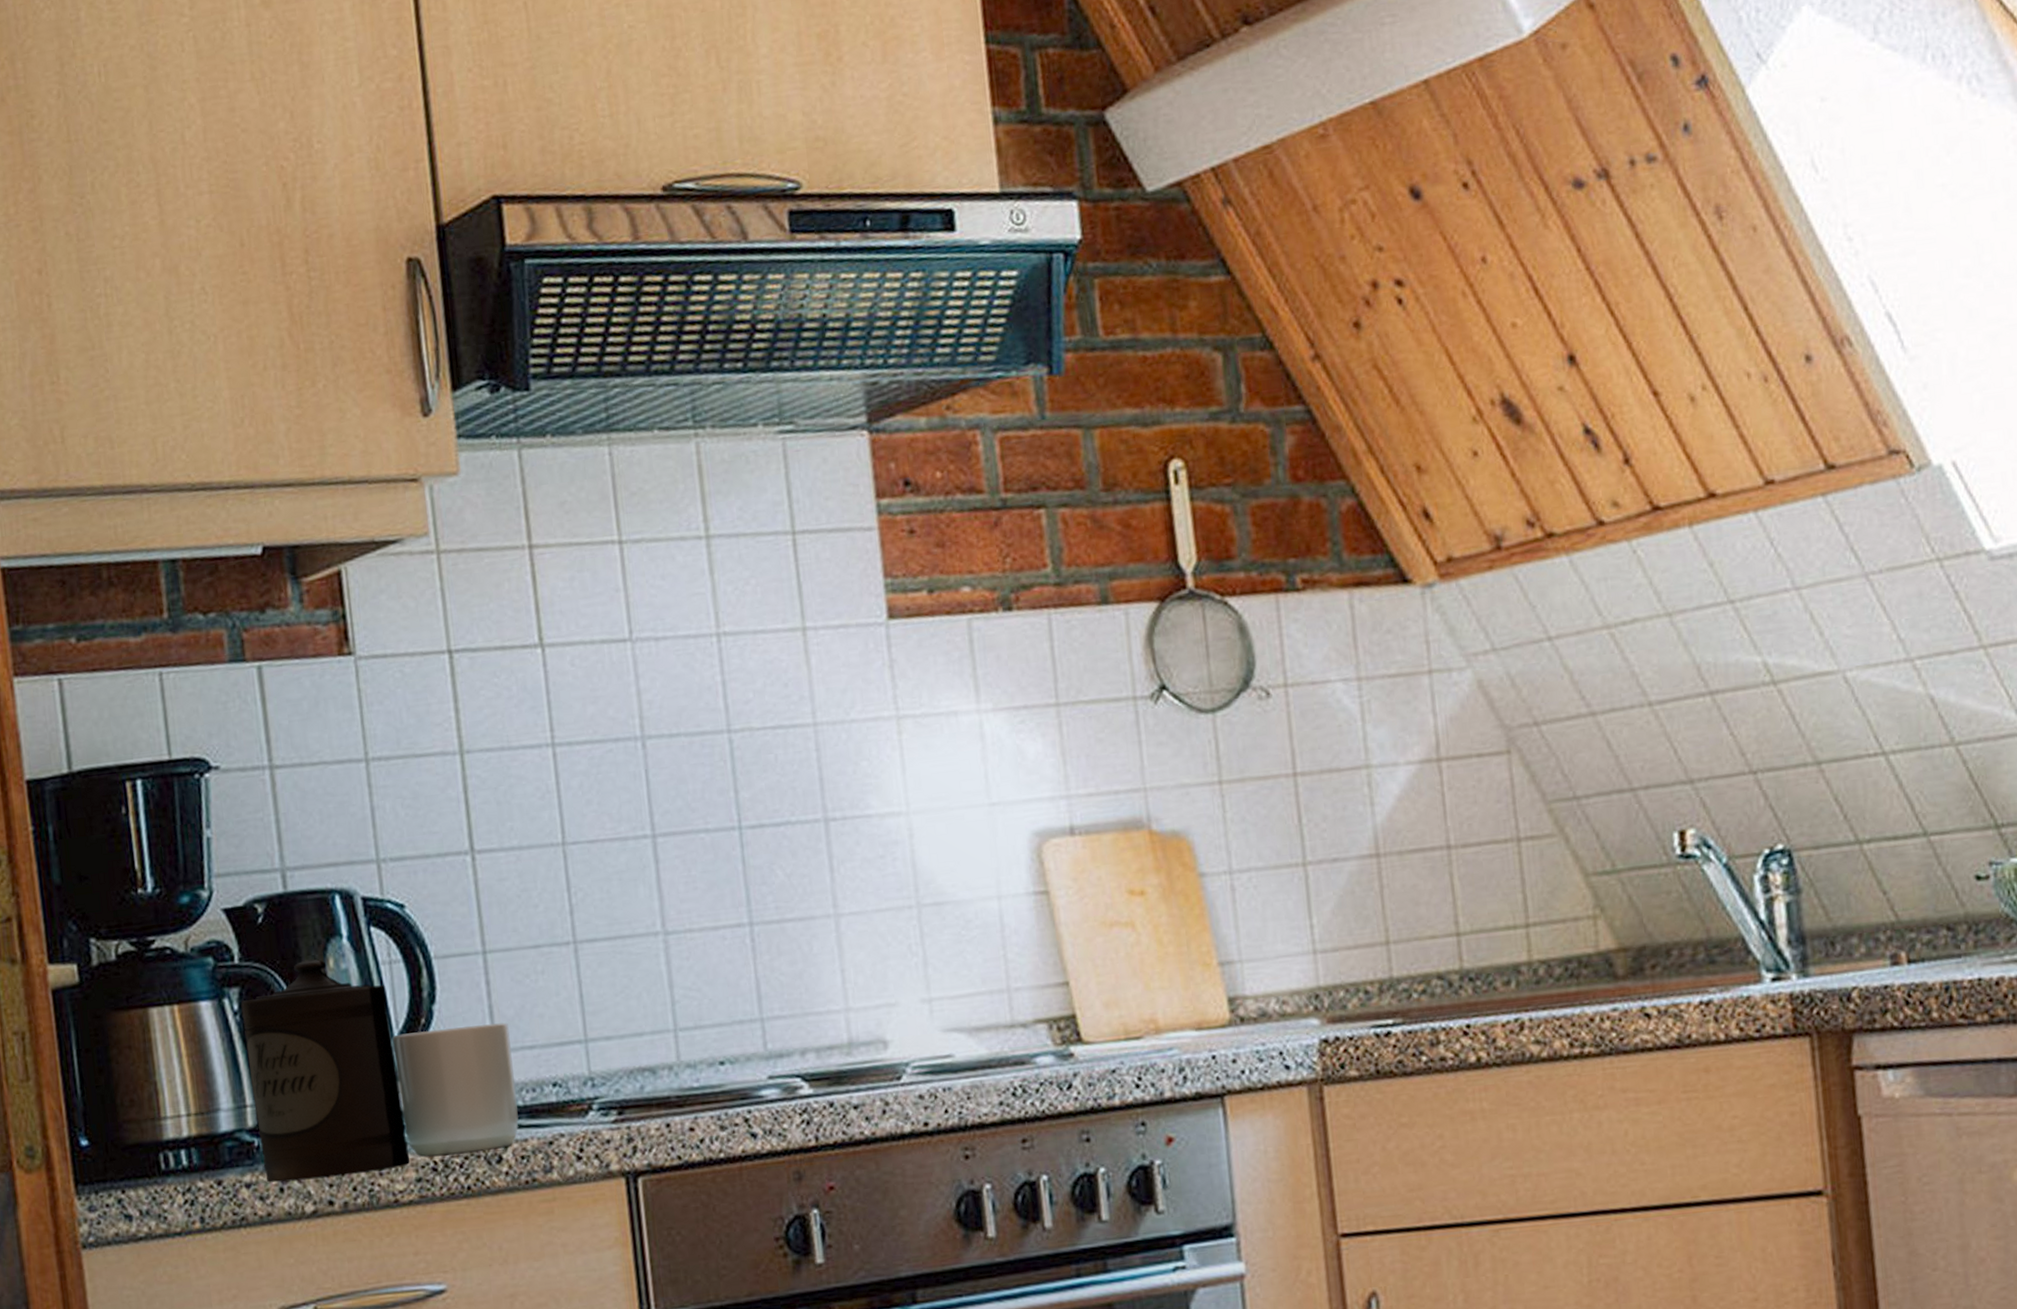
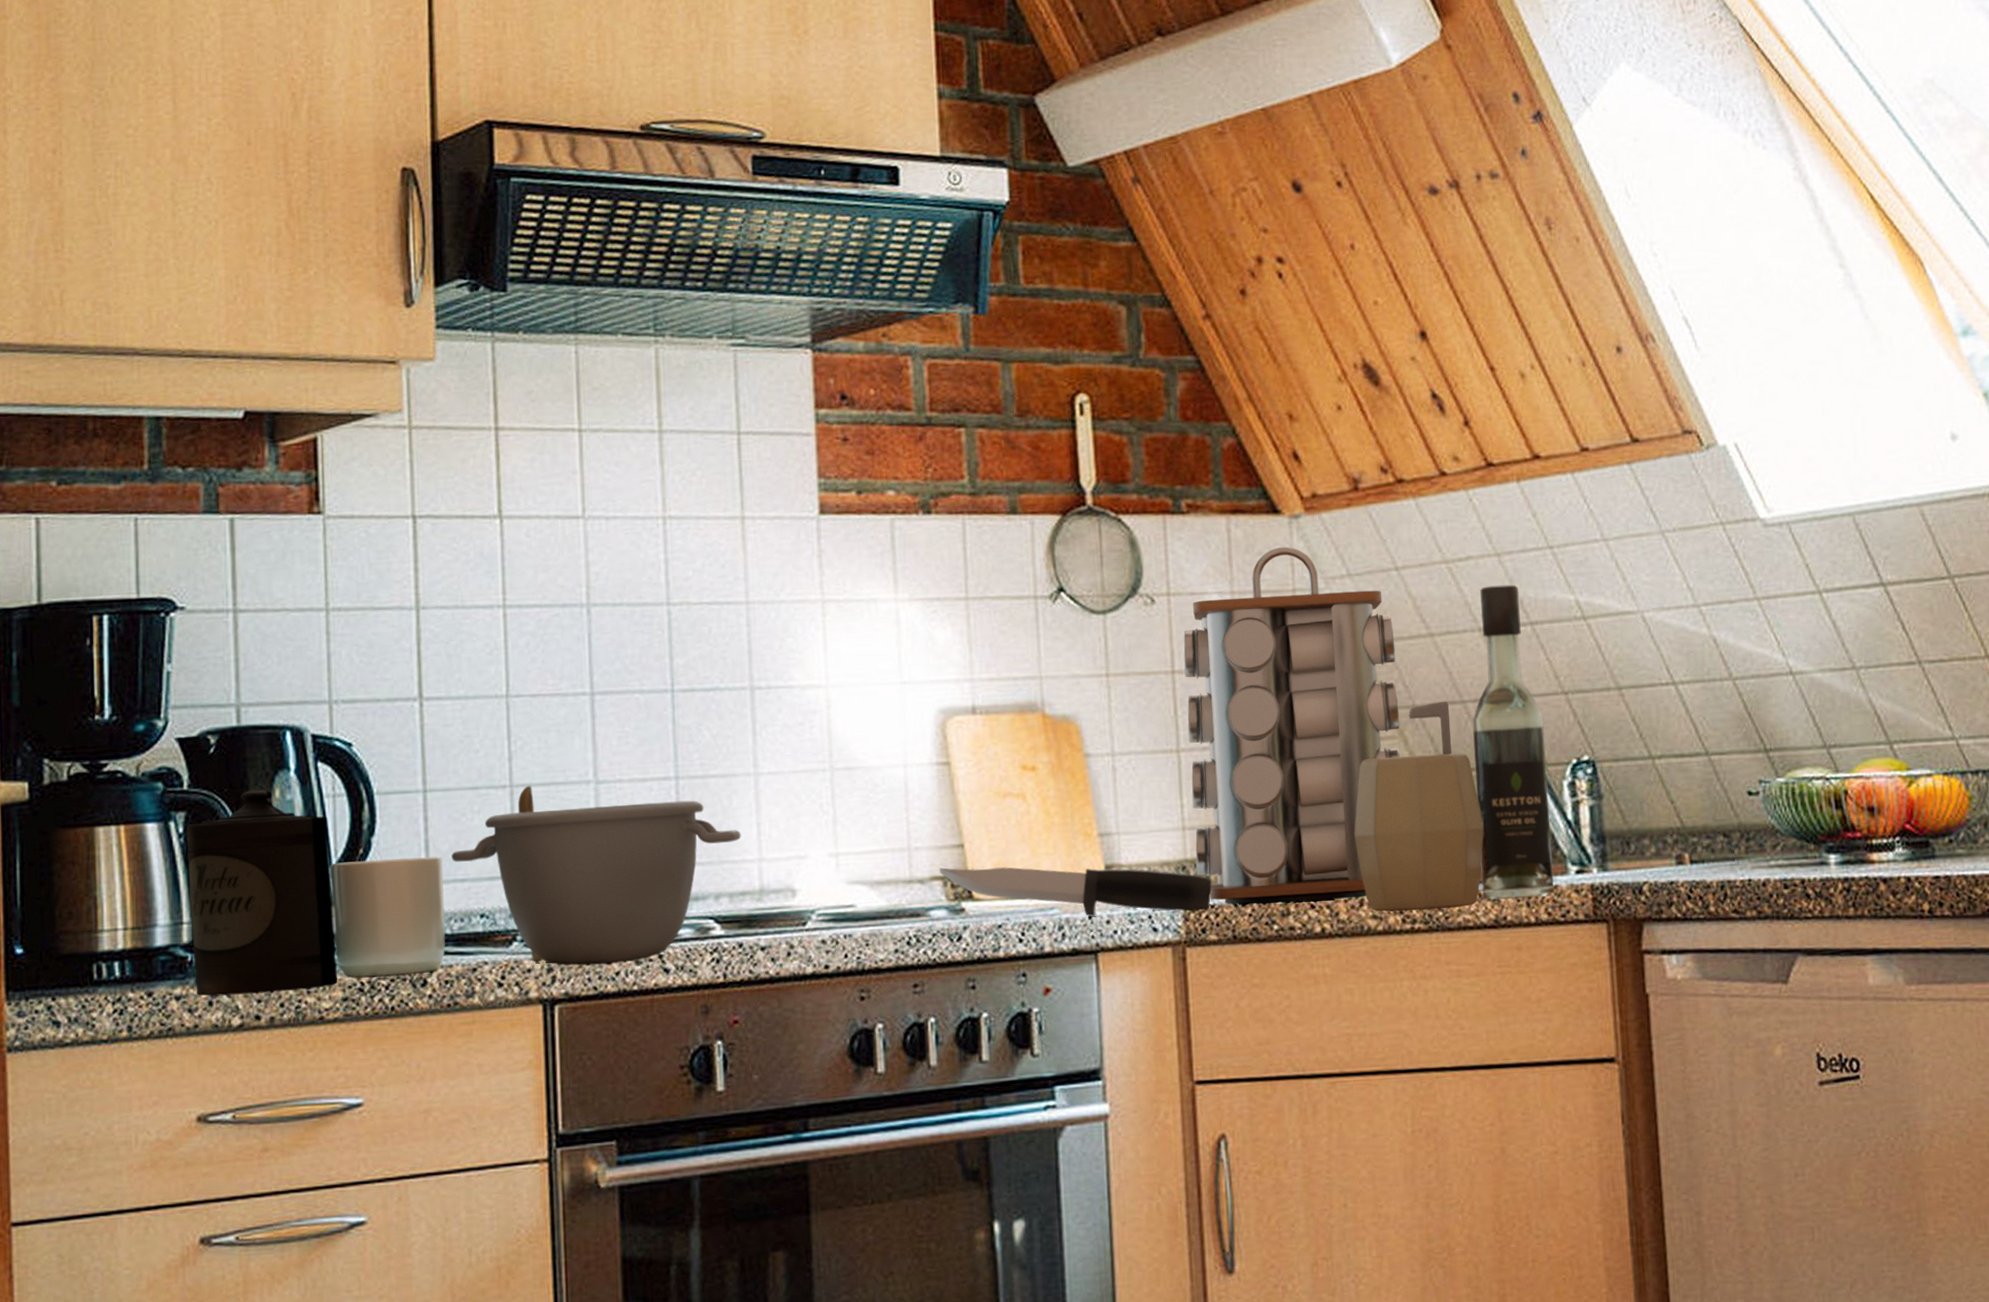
cooking pot: none [517,940,825,1135] -> present [451,785,741,966]
kitchen knife: none [1042,1000,1350,1056] -> present [939,867,1212,916]
spice rack: none [1305,620,1561,1035] -> present [1183,546,1400,904]
soap dispenser: none [1510,790,1662,1036] -> present [1354,702,1484,912]
bottle: none [1643,648,1746,1016] -> present [1471,584,1554,900]

